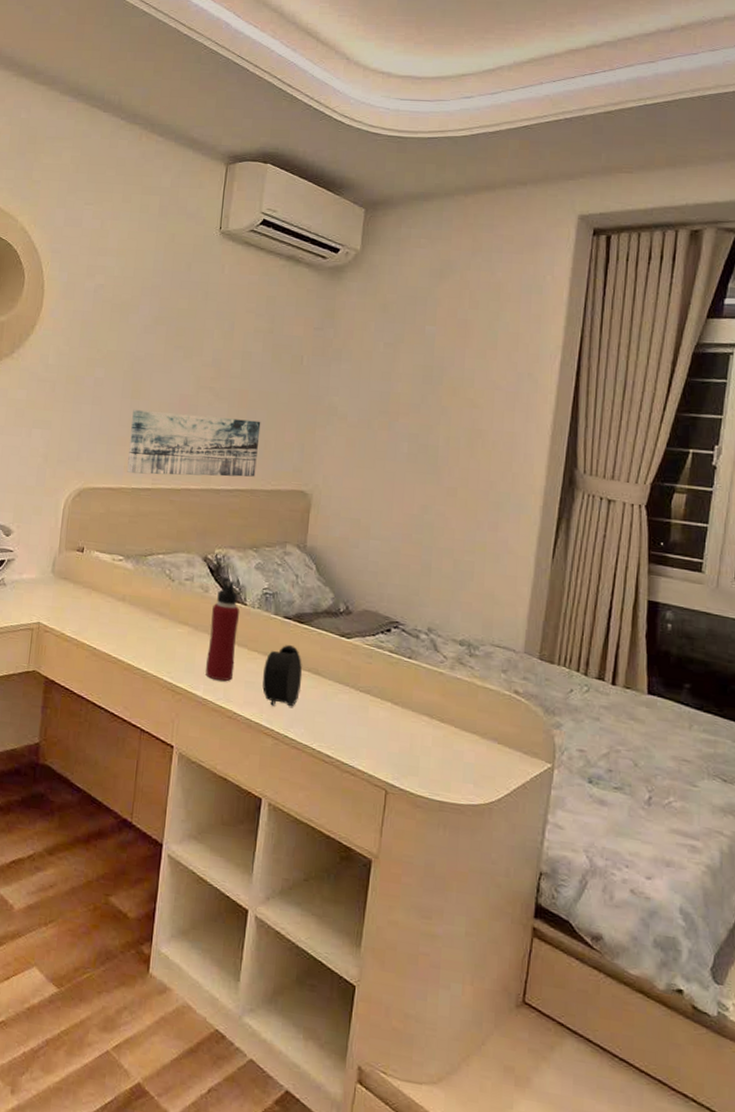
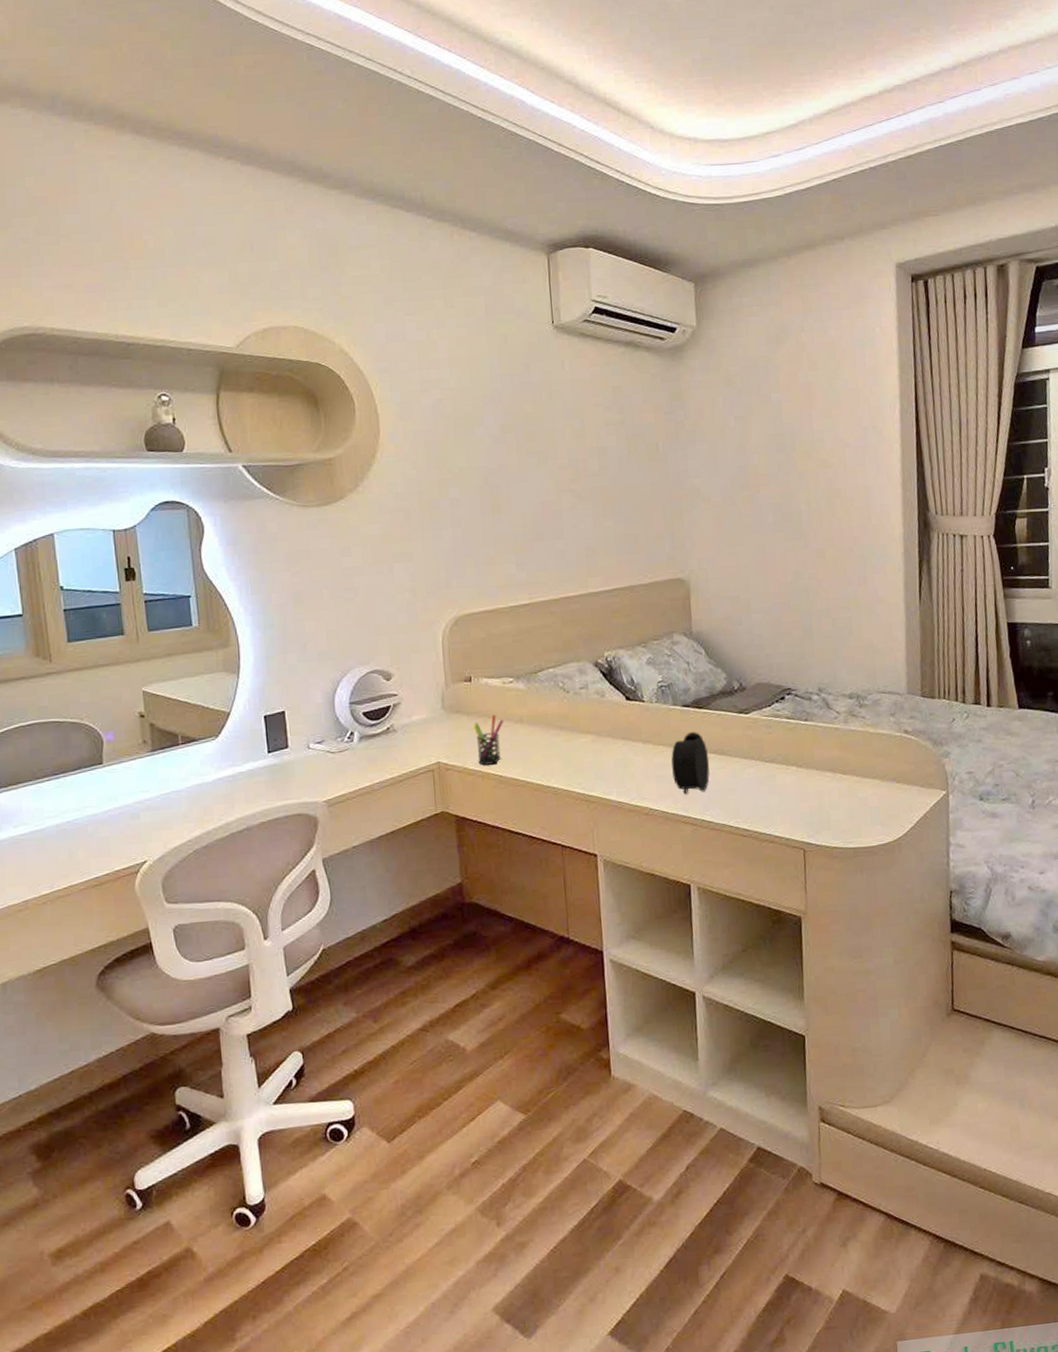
pen holder: none [76,587,108,636] -> present [474,714,504,765]
wall art: present [127,409,261,477] -> none [496,516,631,592]
water bottle: present [206,576,240,682] -> none [611,678,644,782]

